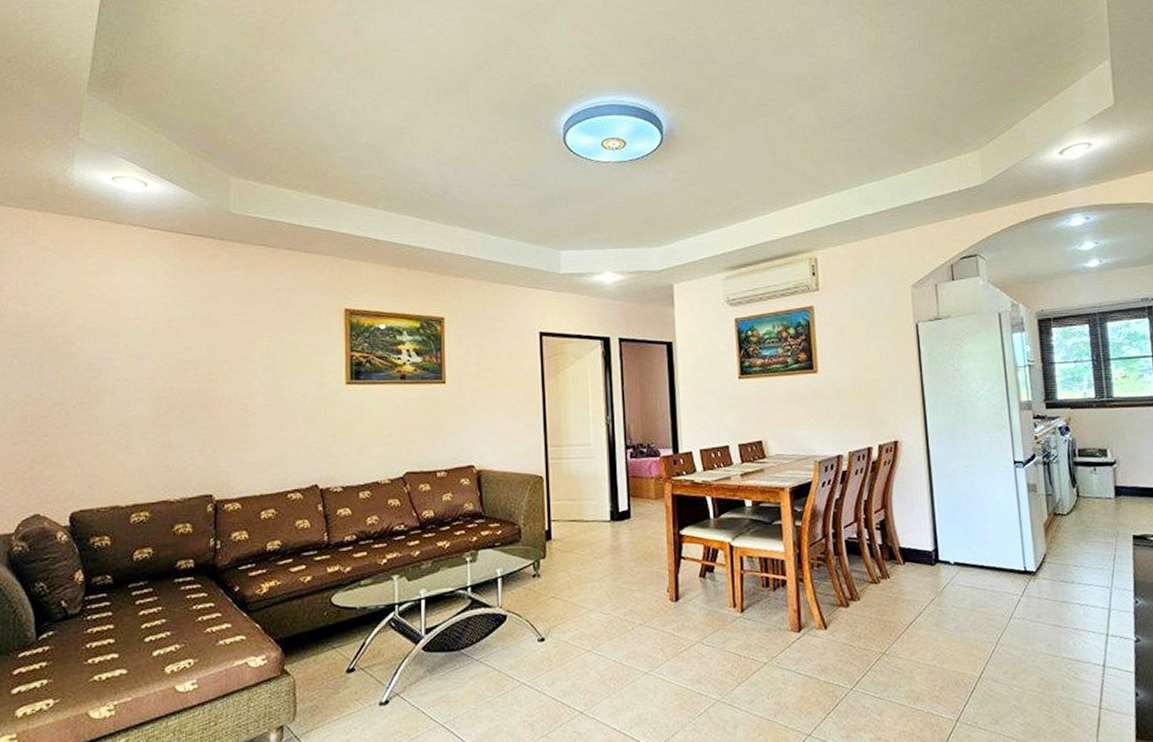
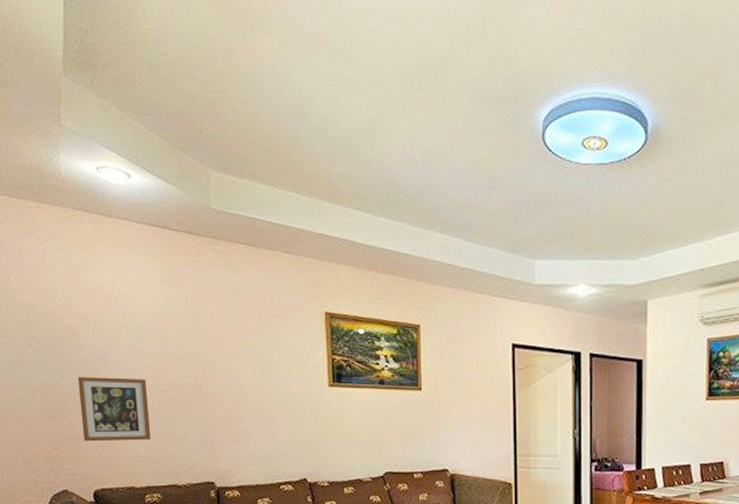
picture frame: none [65,386,145,458] -> present [77,376,152,442]

